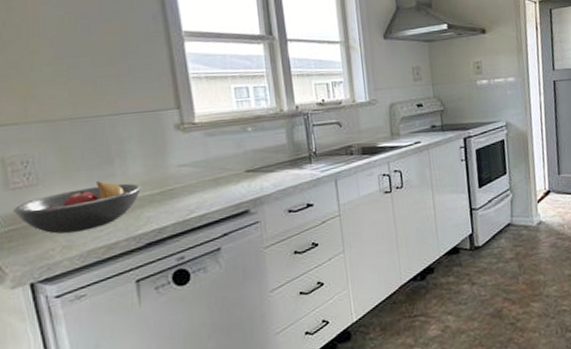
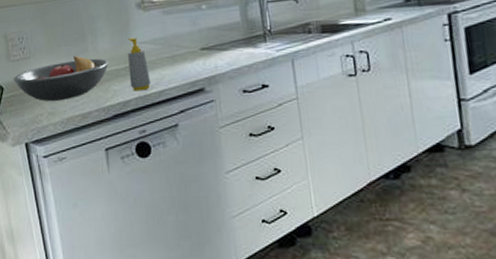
soap bottle: none [164,160,191,217] -> present [128,38,151,92]

